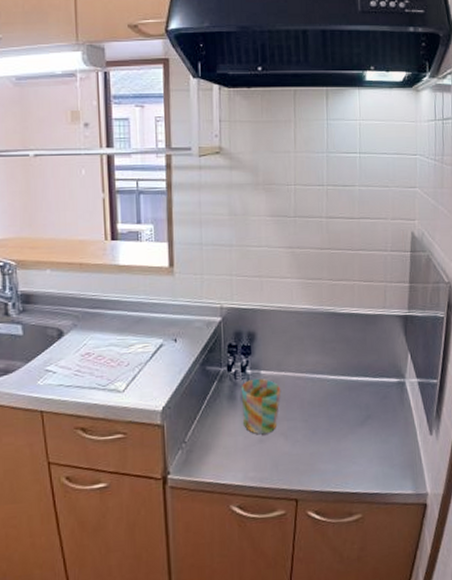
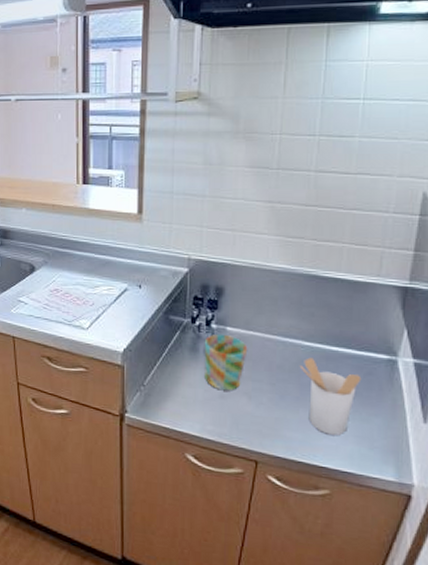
utensil holder: none [327,390,379,461] -> present [299,357,362,435]

